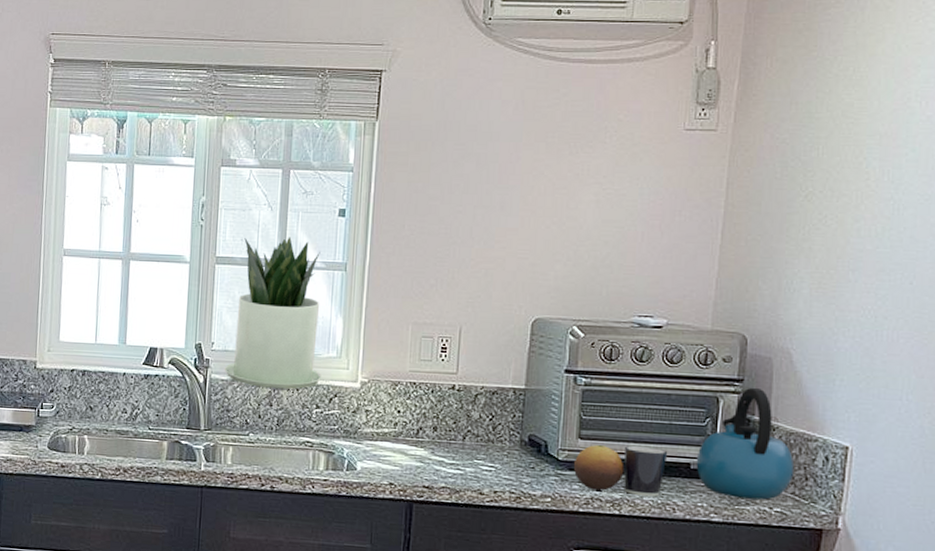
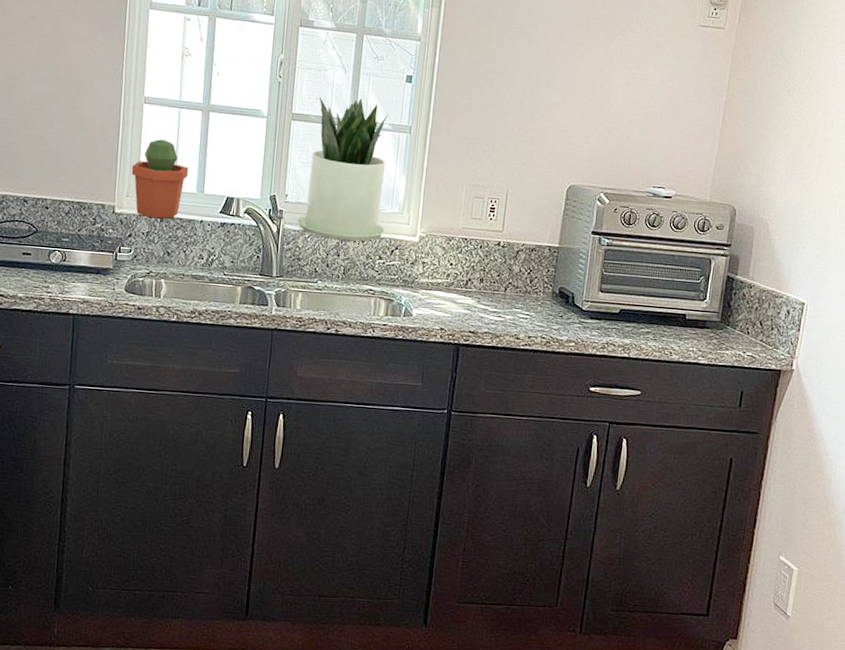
succulent plant: none [52,291,110,373] -> present [131,139,189,219]
fruit: present [573,444,625,491] -> none [594,297,635,337]
mug: present [624,446,668,497] -> none [633,299,669,343]
kettle: present [696,388,795,500] -> none [690,252,764,346]

